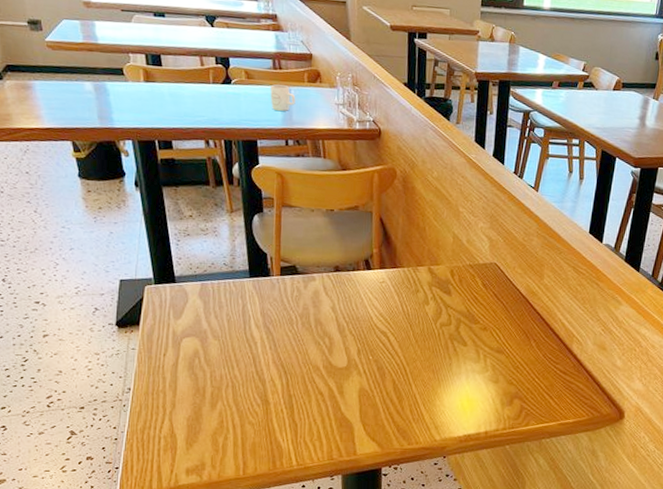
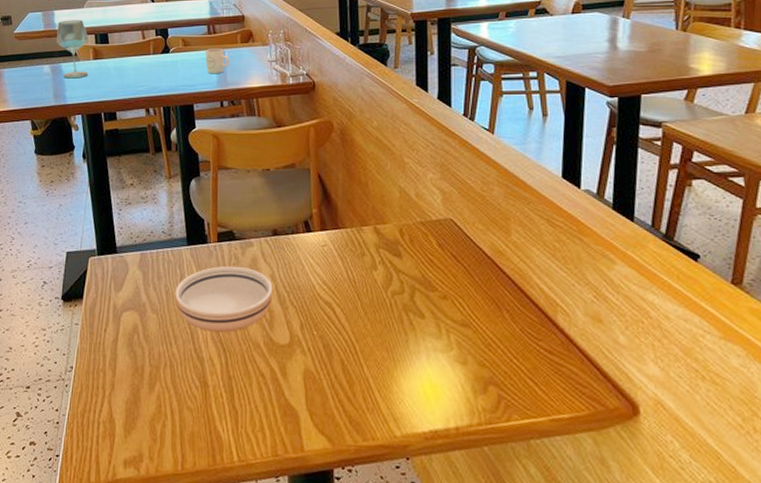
wine glass: none [98,34,139,101] -> present [56,20,89,79]
bowl: none [237,297,333,357] -> present [175,265,273,332]

